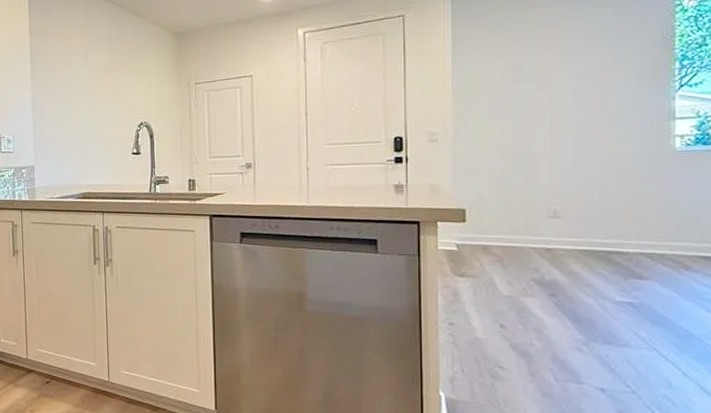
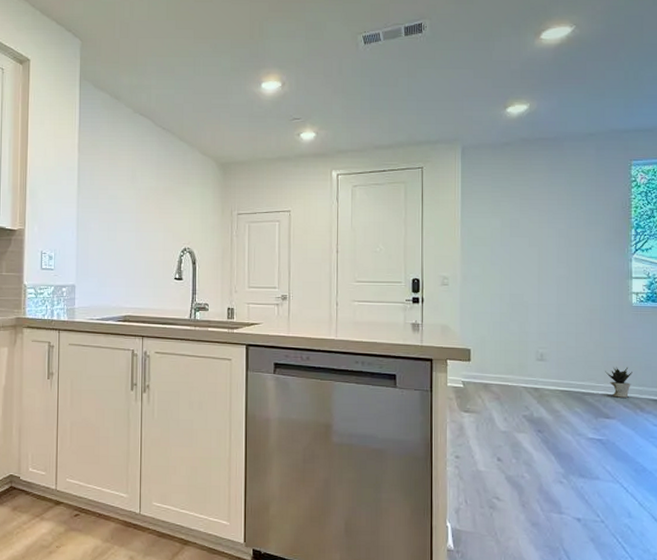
potted plant: none [638,221,675,256] -> present [605,367,632,398]

